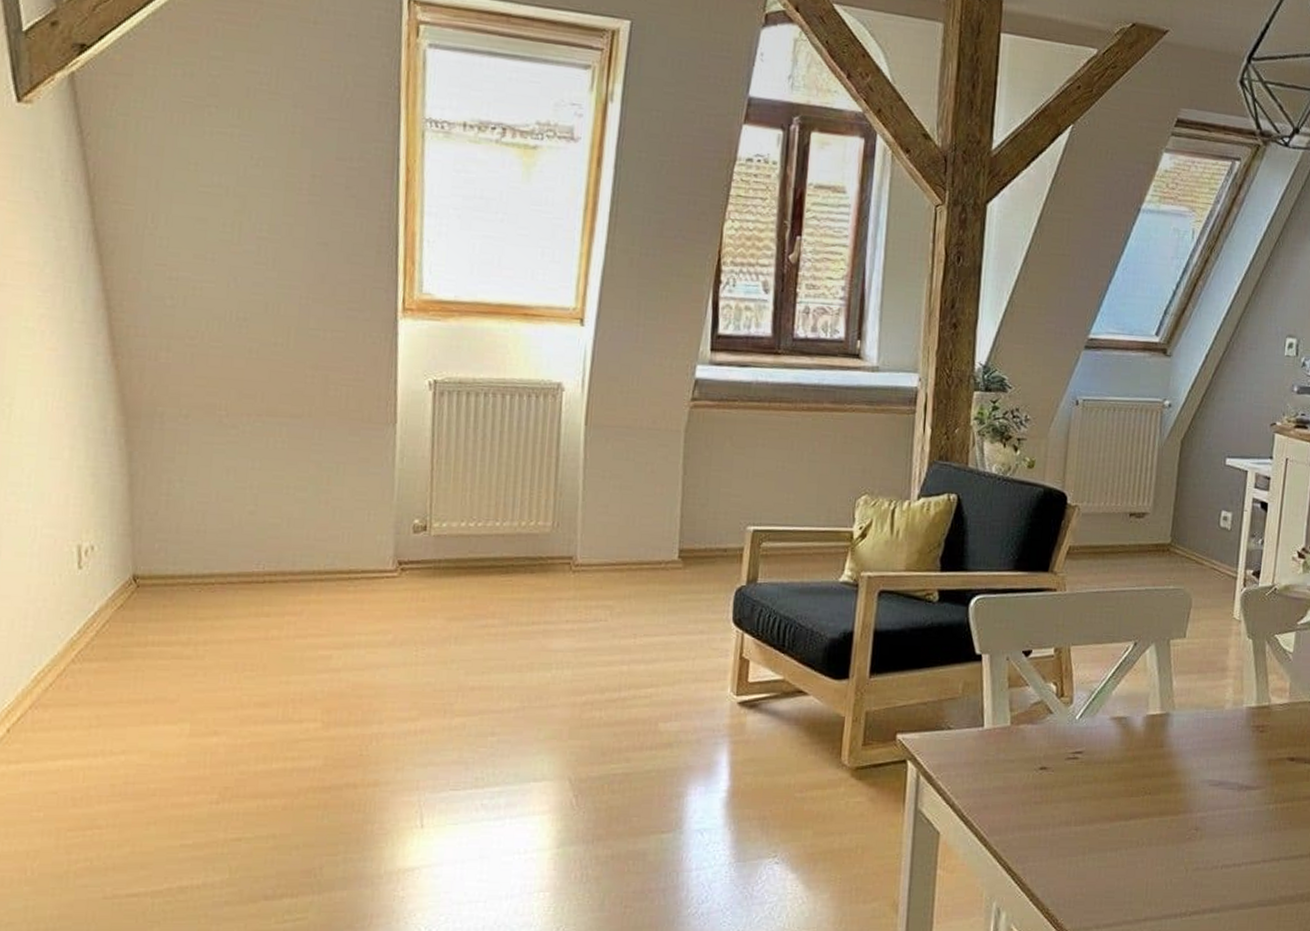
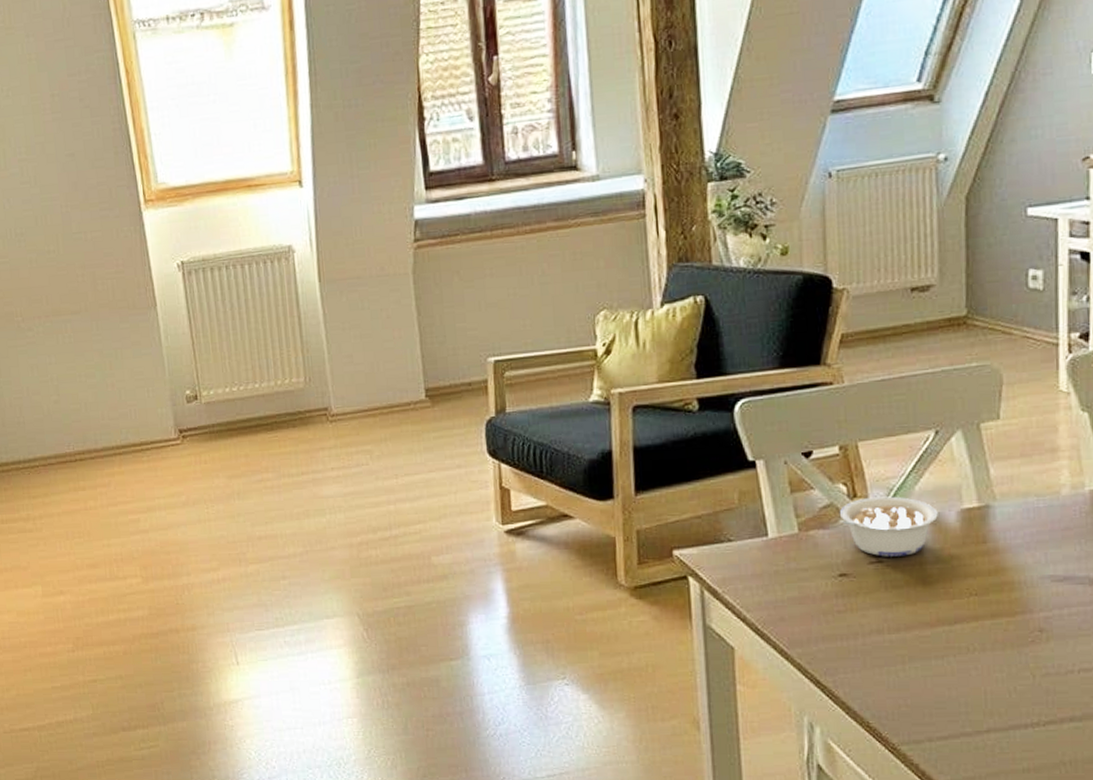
legume: none [1046,698,1128,755] -> present [839,496,938,557]

